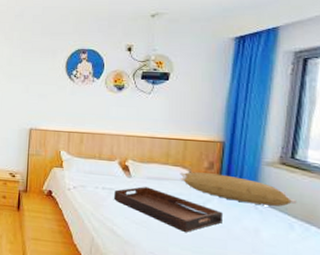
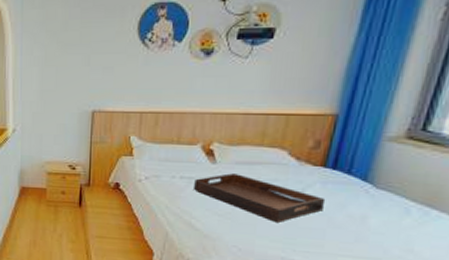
pillow: present [180,172,297,207] -> none [276,153,420,189]

